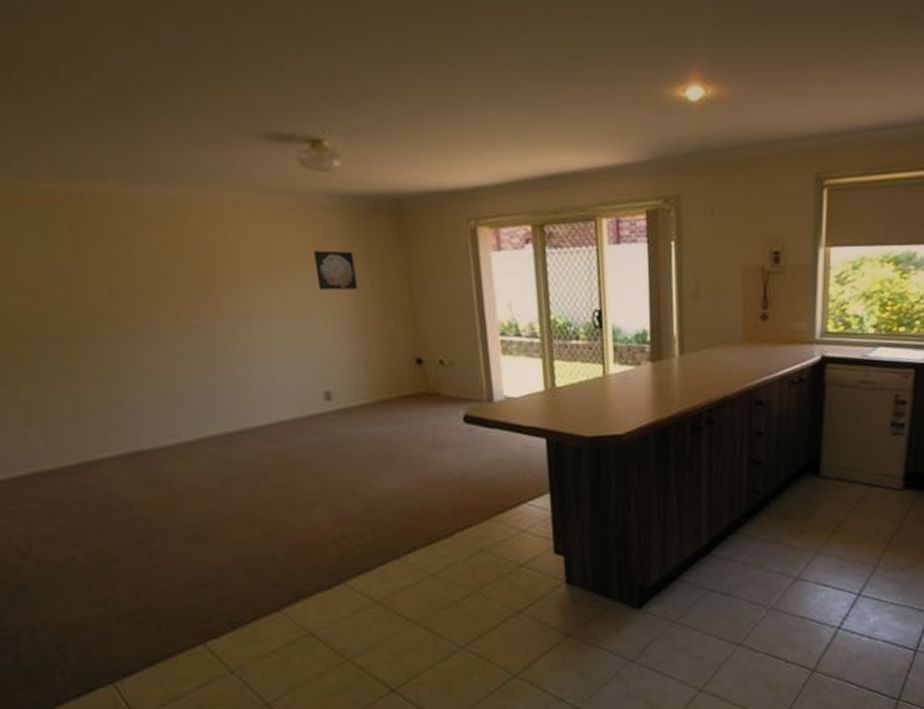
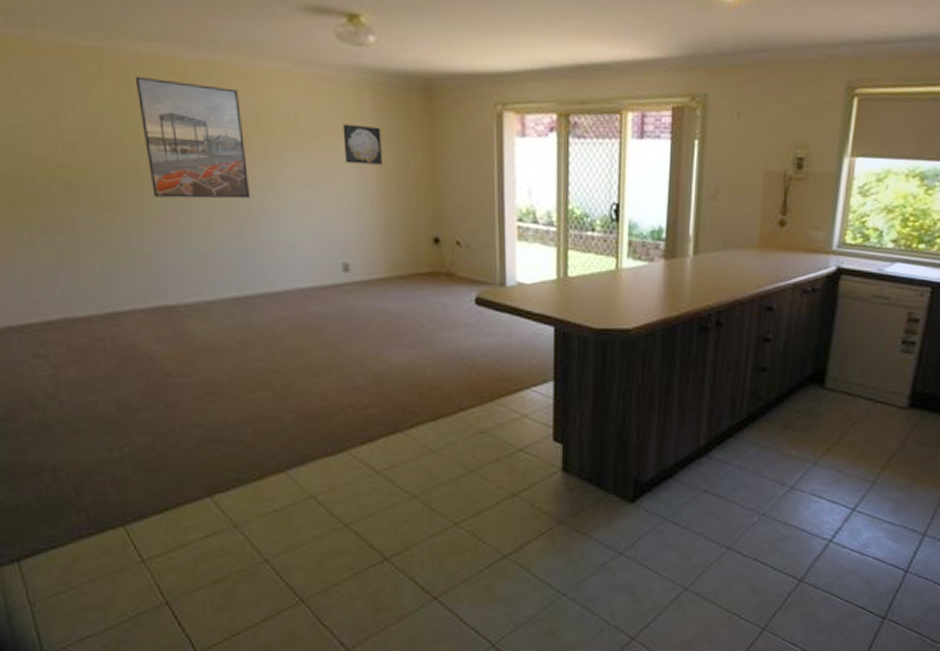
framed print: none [91,217,223,340] -> present [135,76,251,199]

